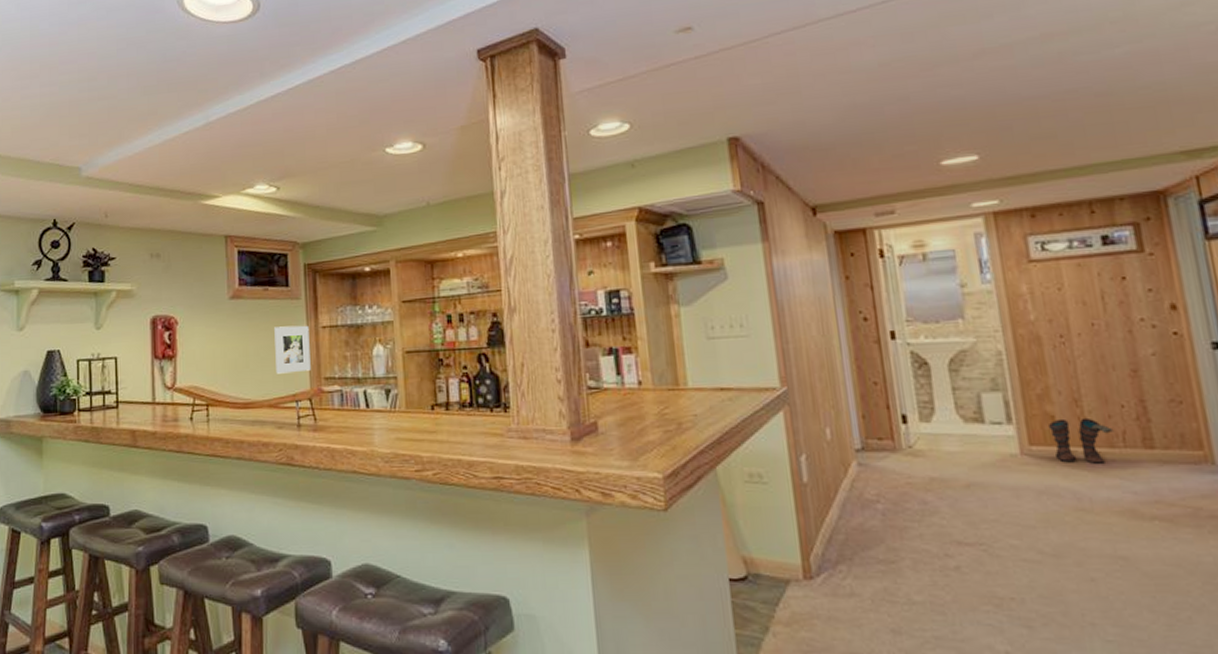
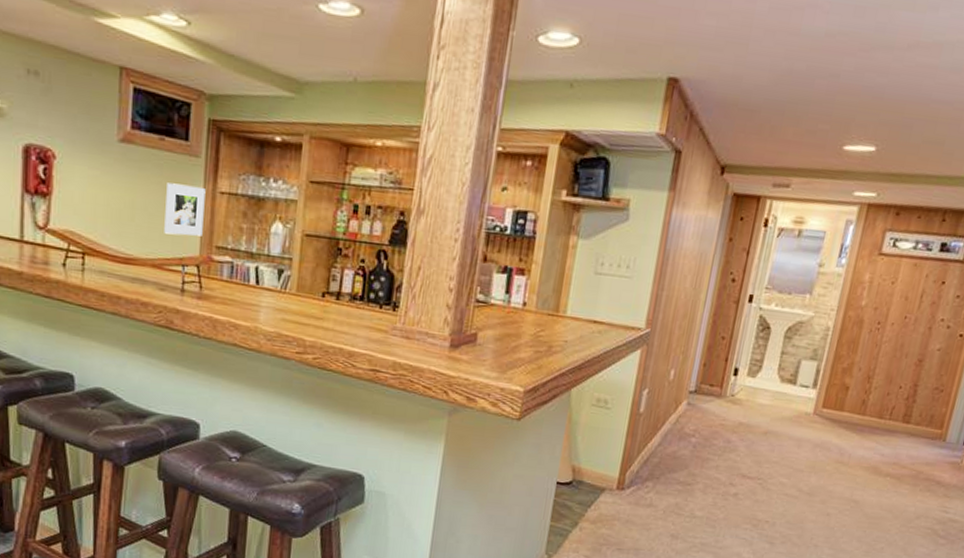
boots: present [1047,417,1115,464] -> none [838,390,887,430]

